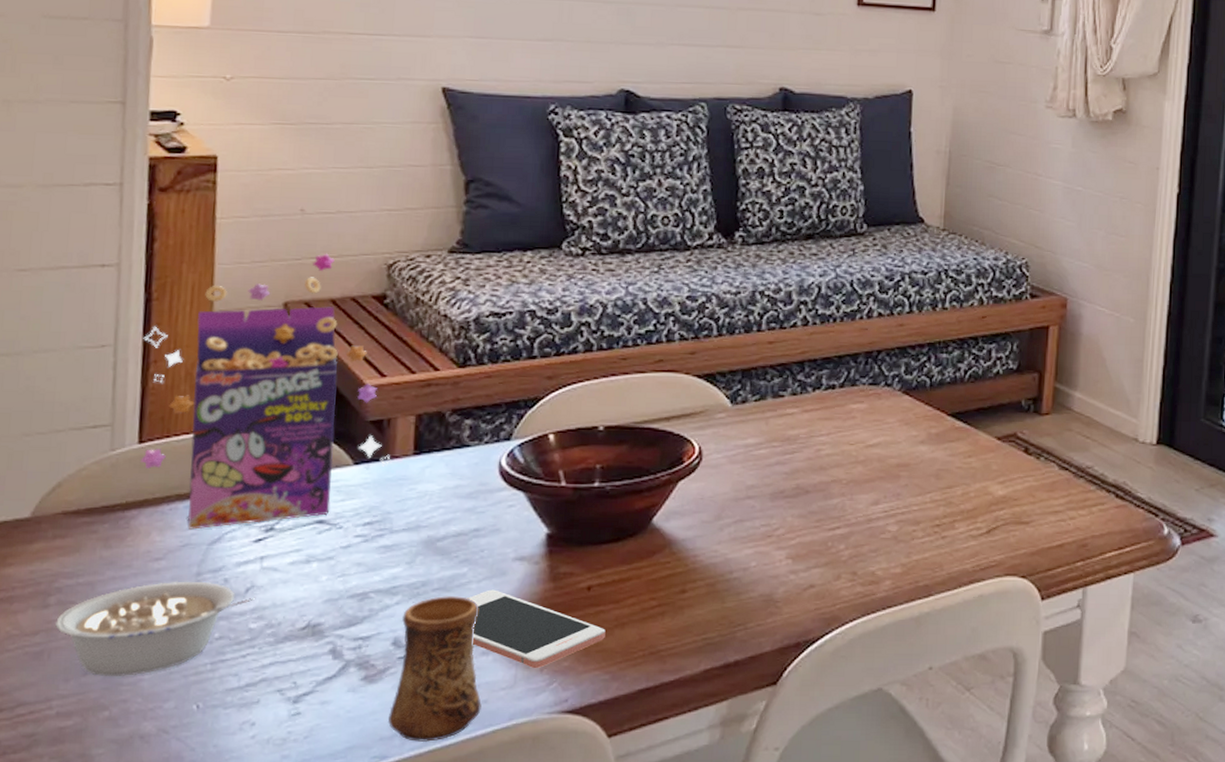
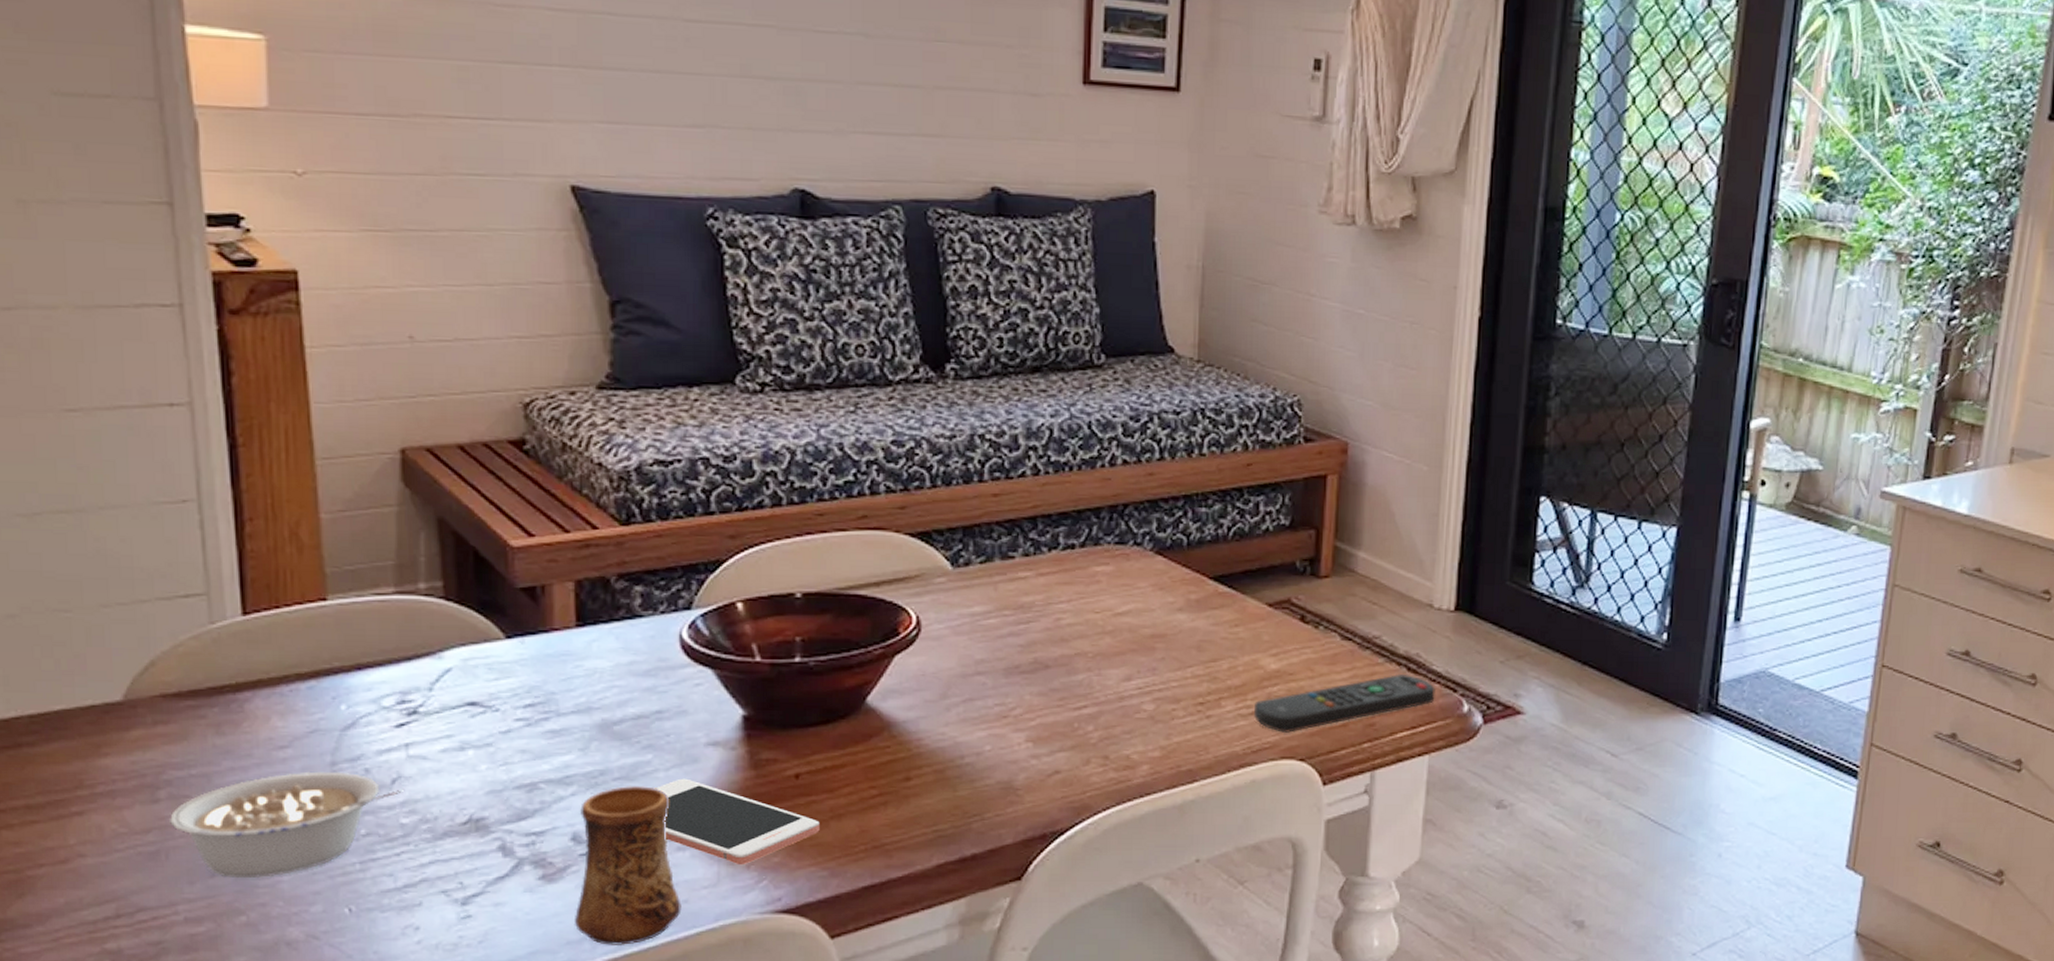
cereal box: present [141,253,392,530] -> none [232,389,551,714]
remote control: none [983,499,1140,552] -> present [1254,673,1435,733]

